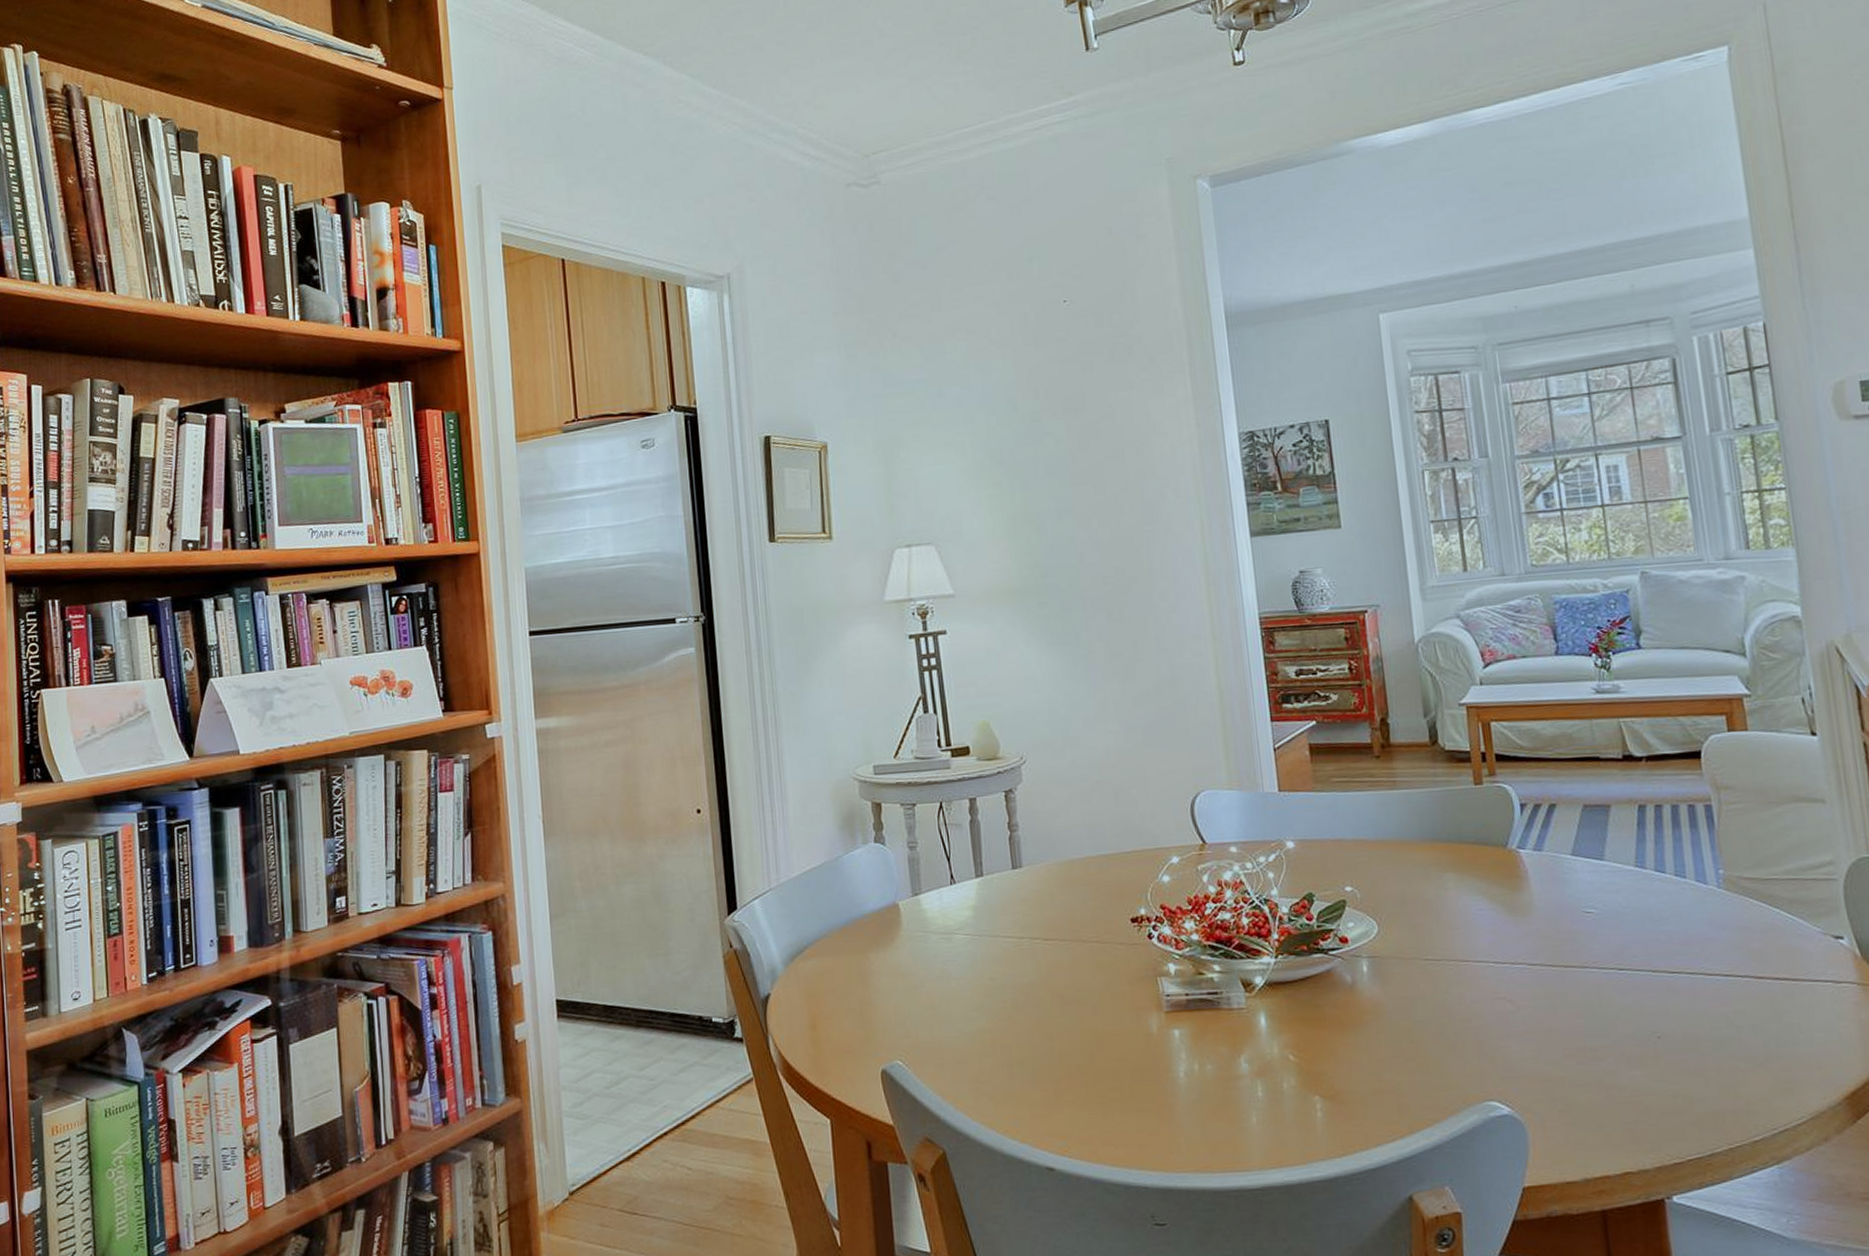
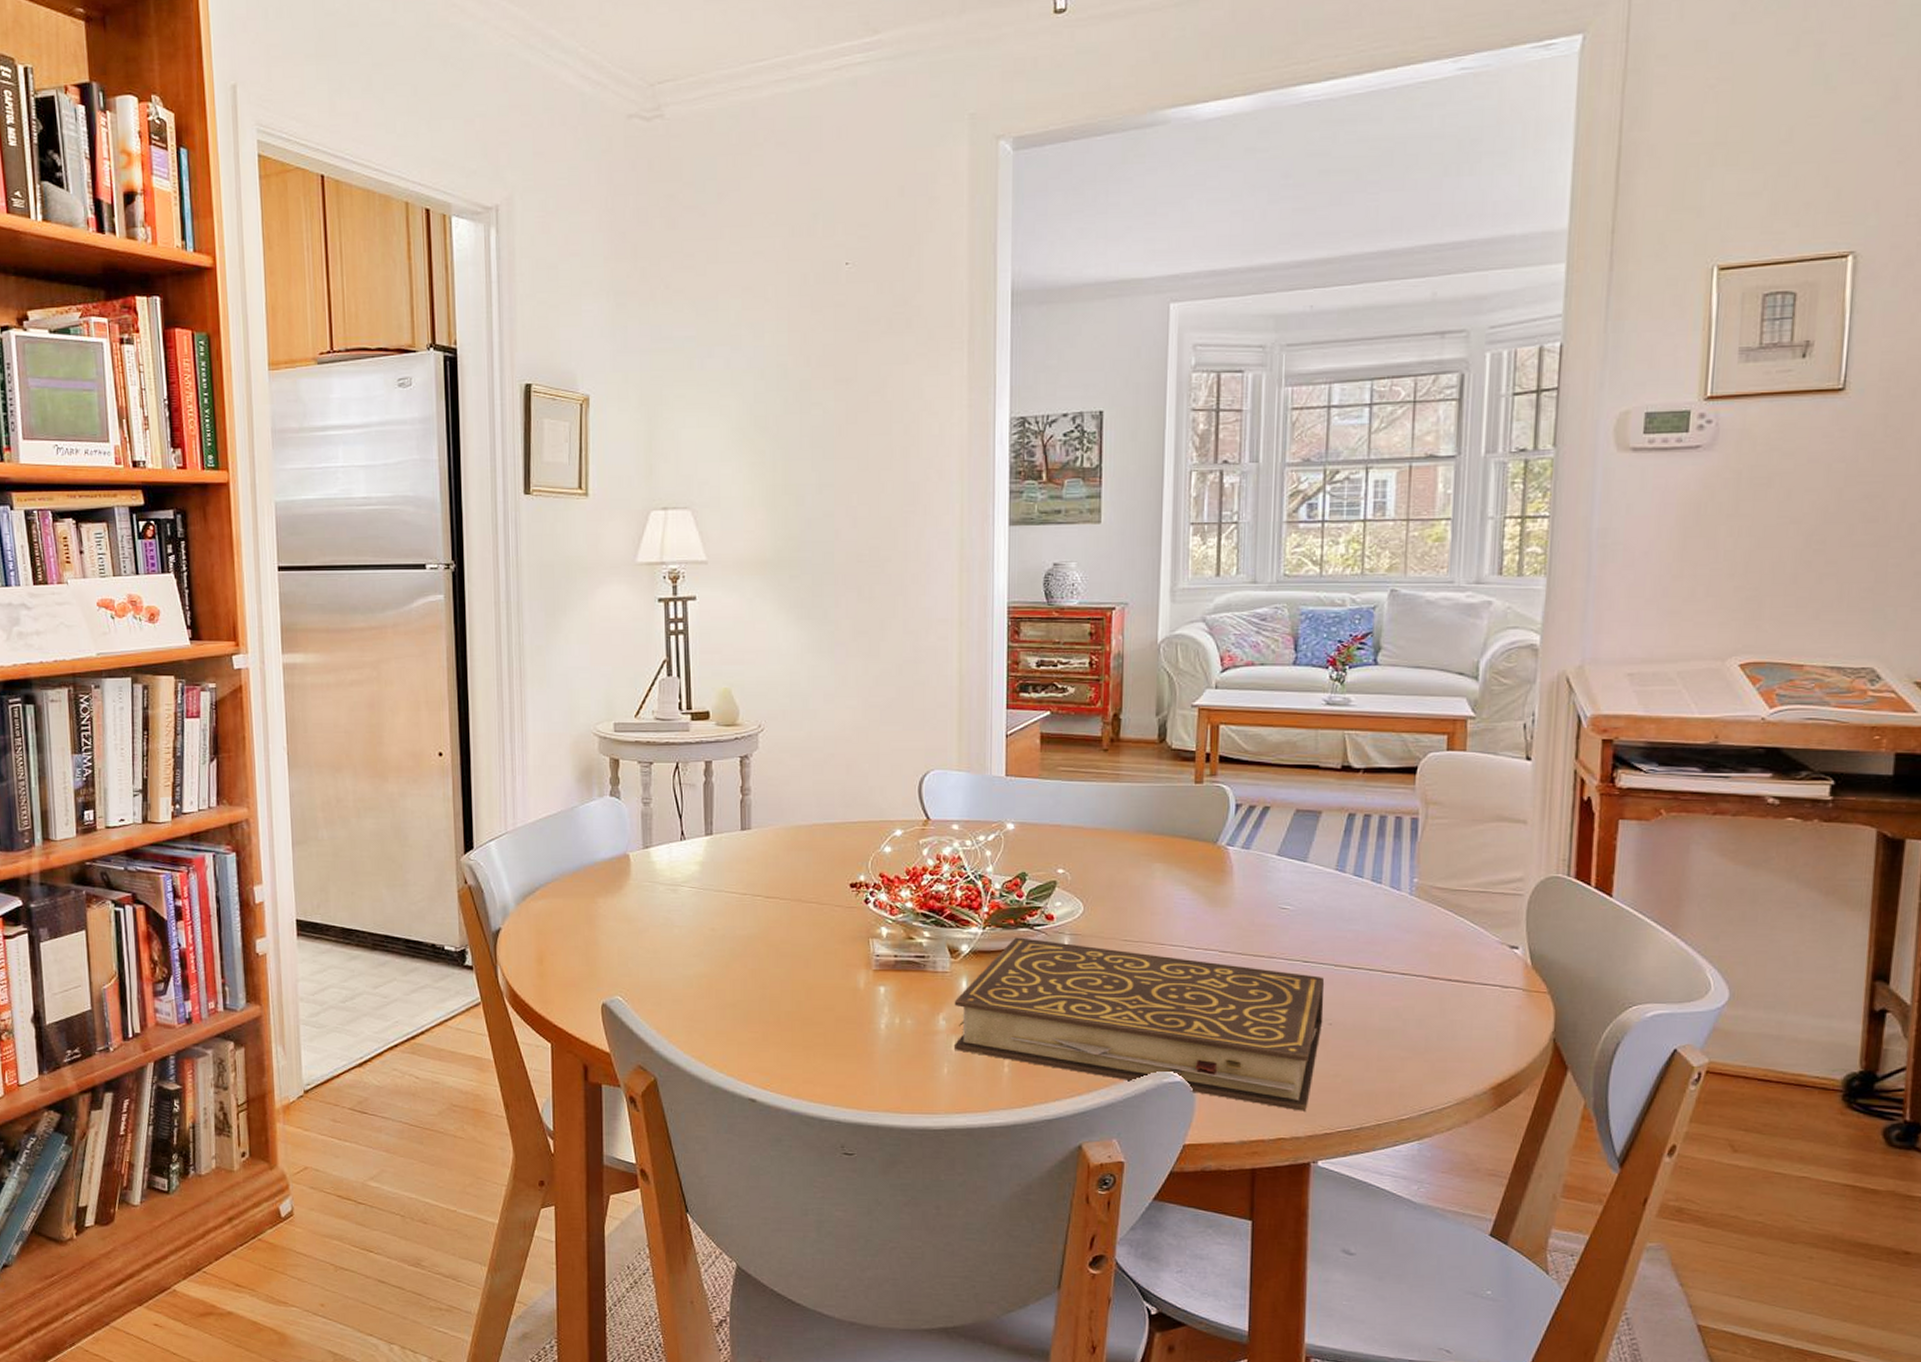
book: none [1254,964,1651,1140] -> present [953,937,1325,1111]

